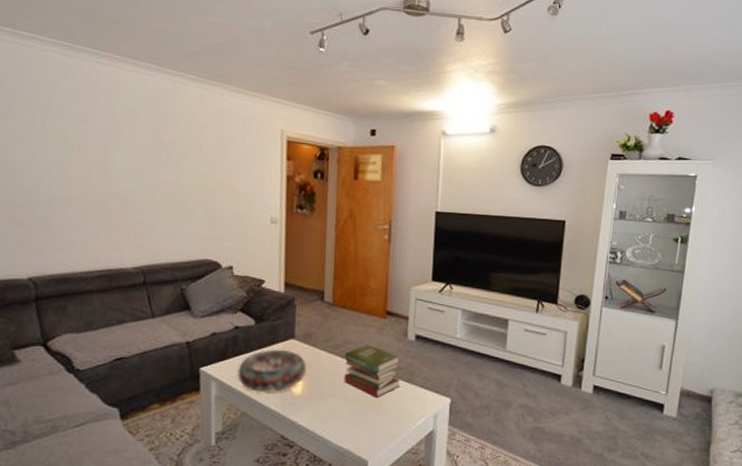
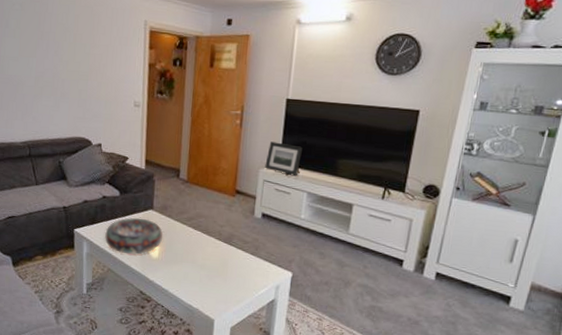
books: present [344,344,400,399] -> none [195,219,246,267]
picture frame: none [416,257,455,293] -> present [264,141,304,177]

